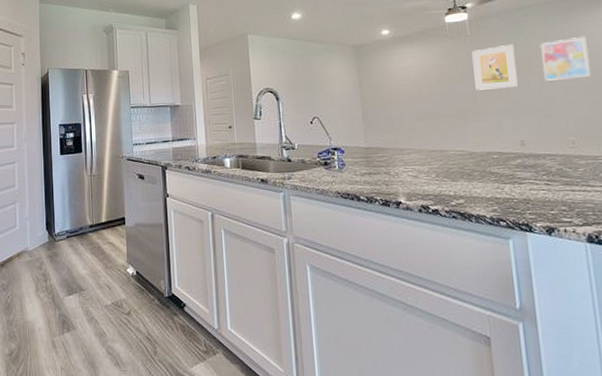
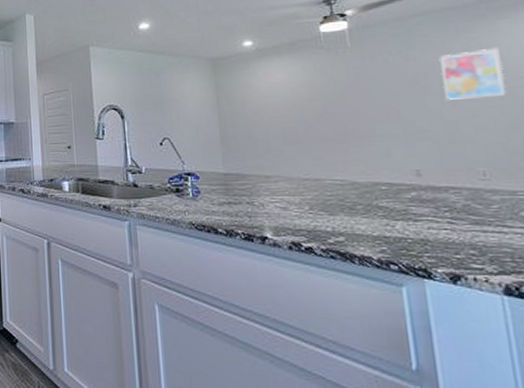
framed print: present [472,43,518,90] -> none [353,56,411,110]

